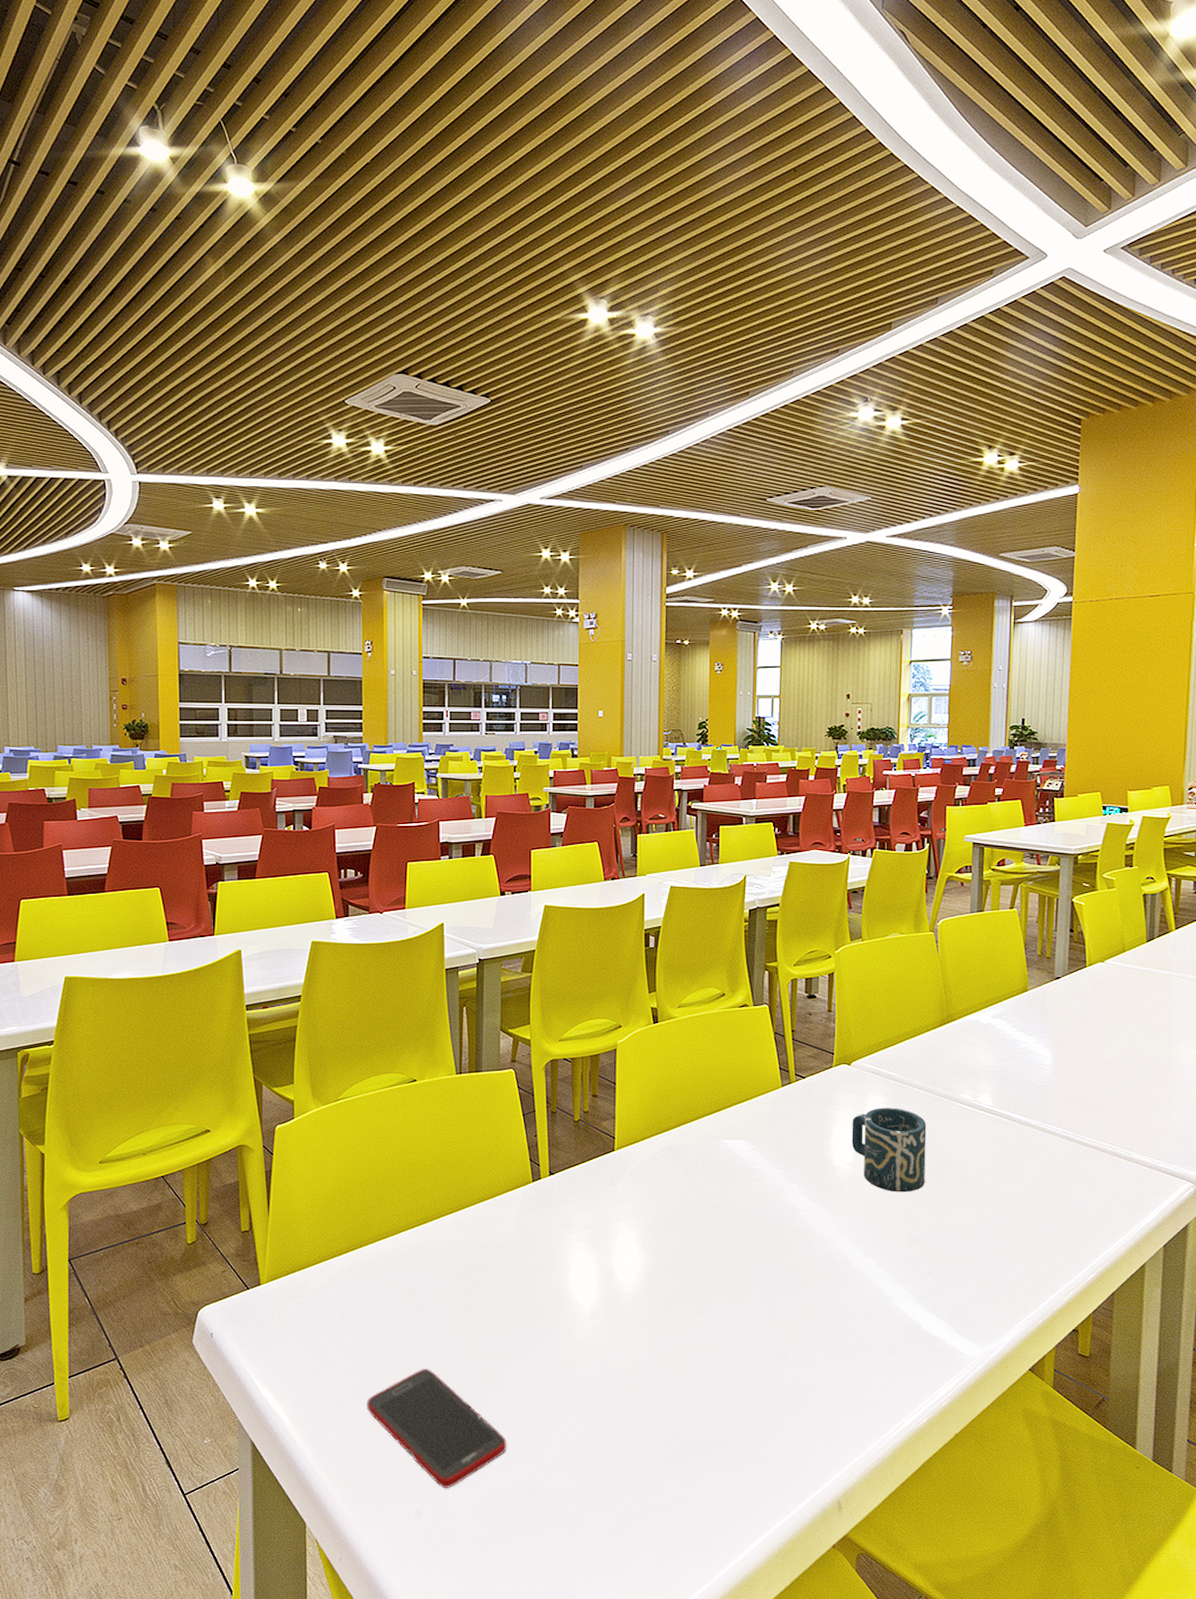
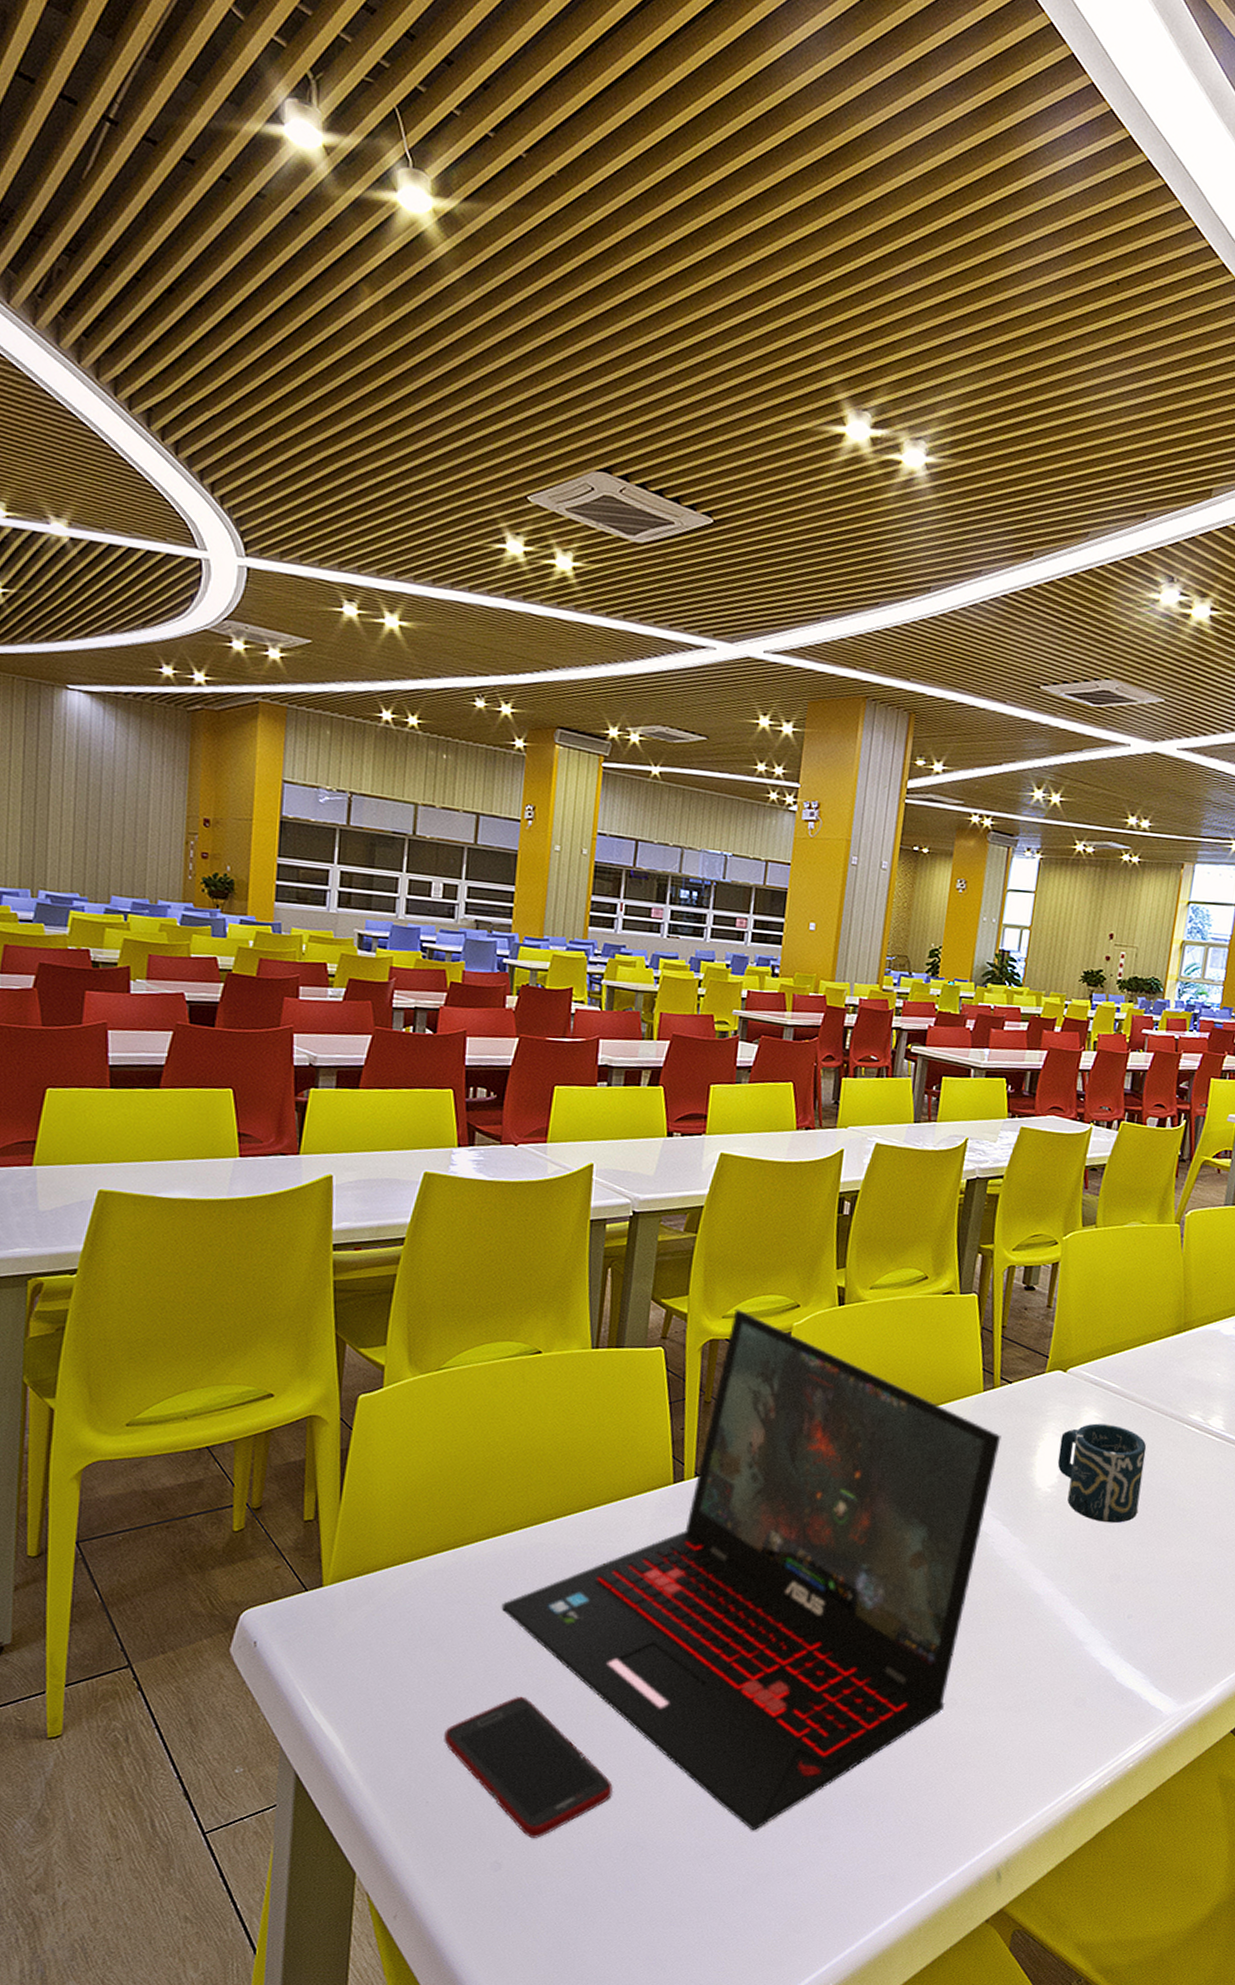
laptop: none [403,1032,801,1475] -> present [501,1308,1002,1831]

